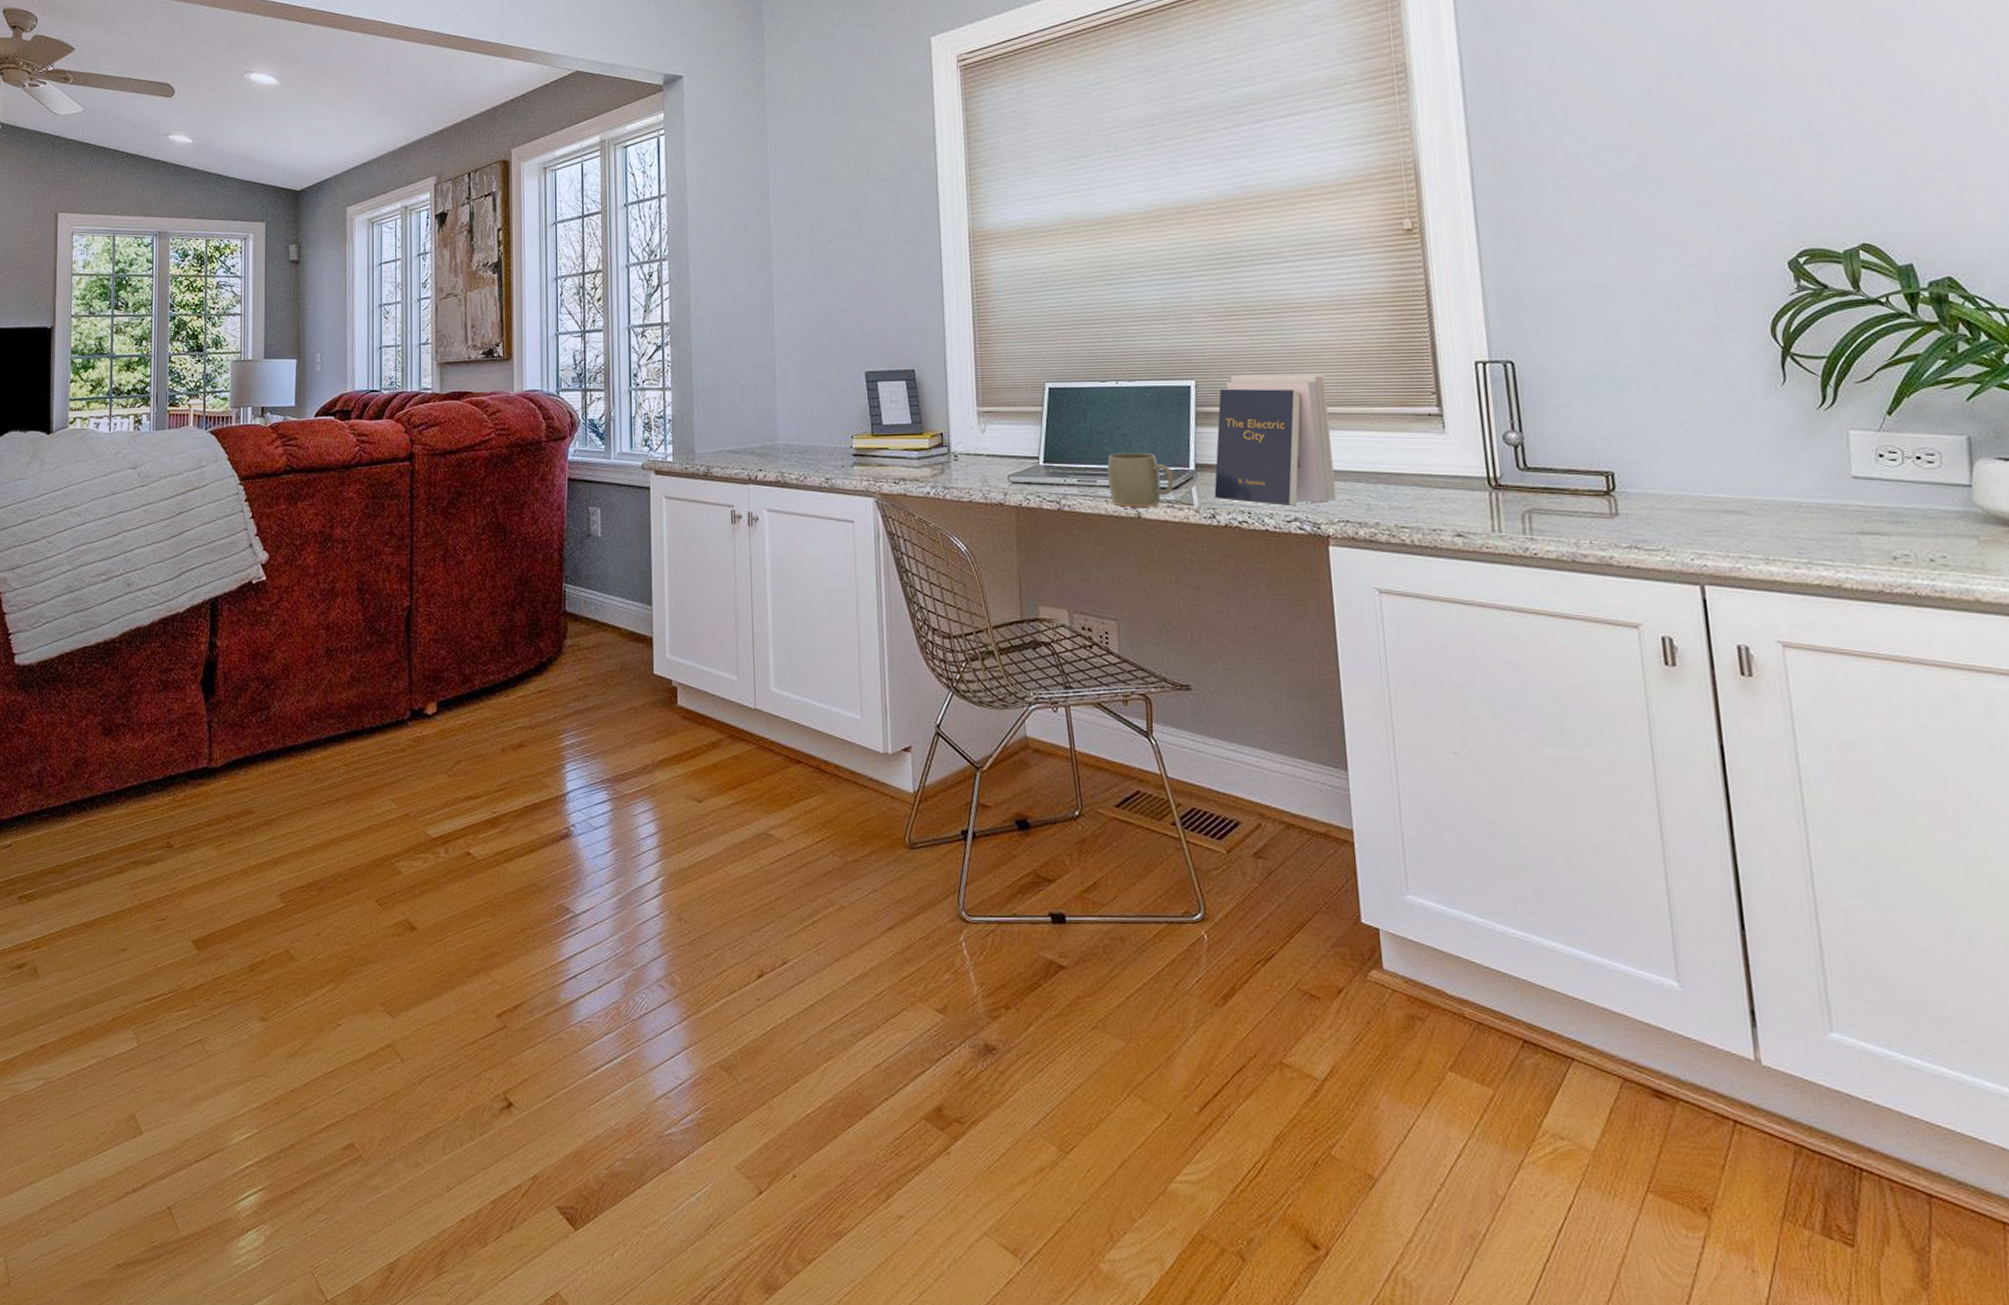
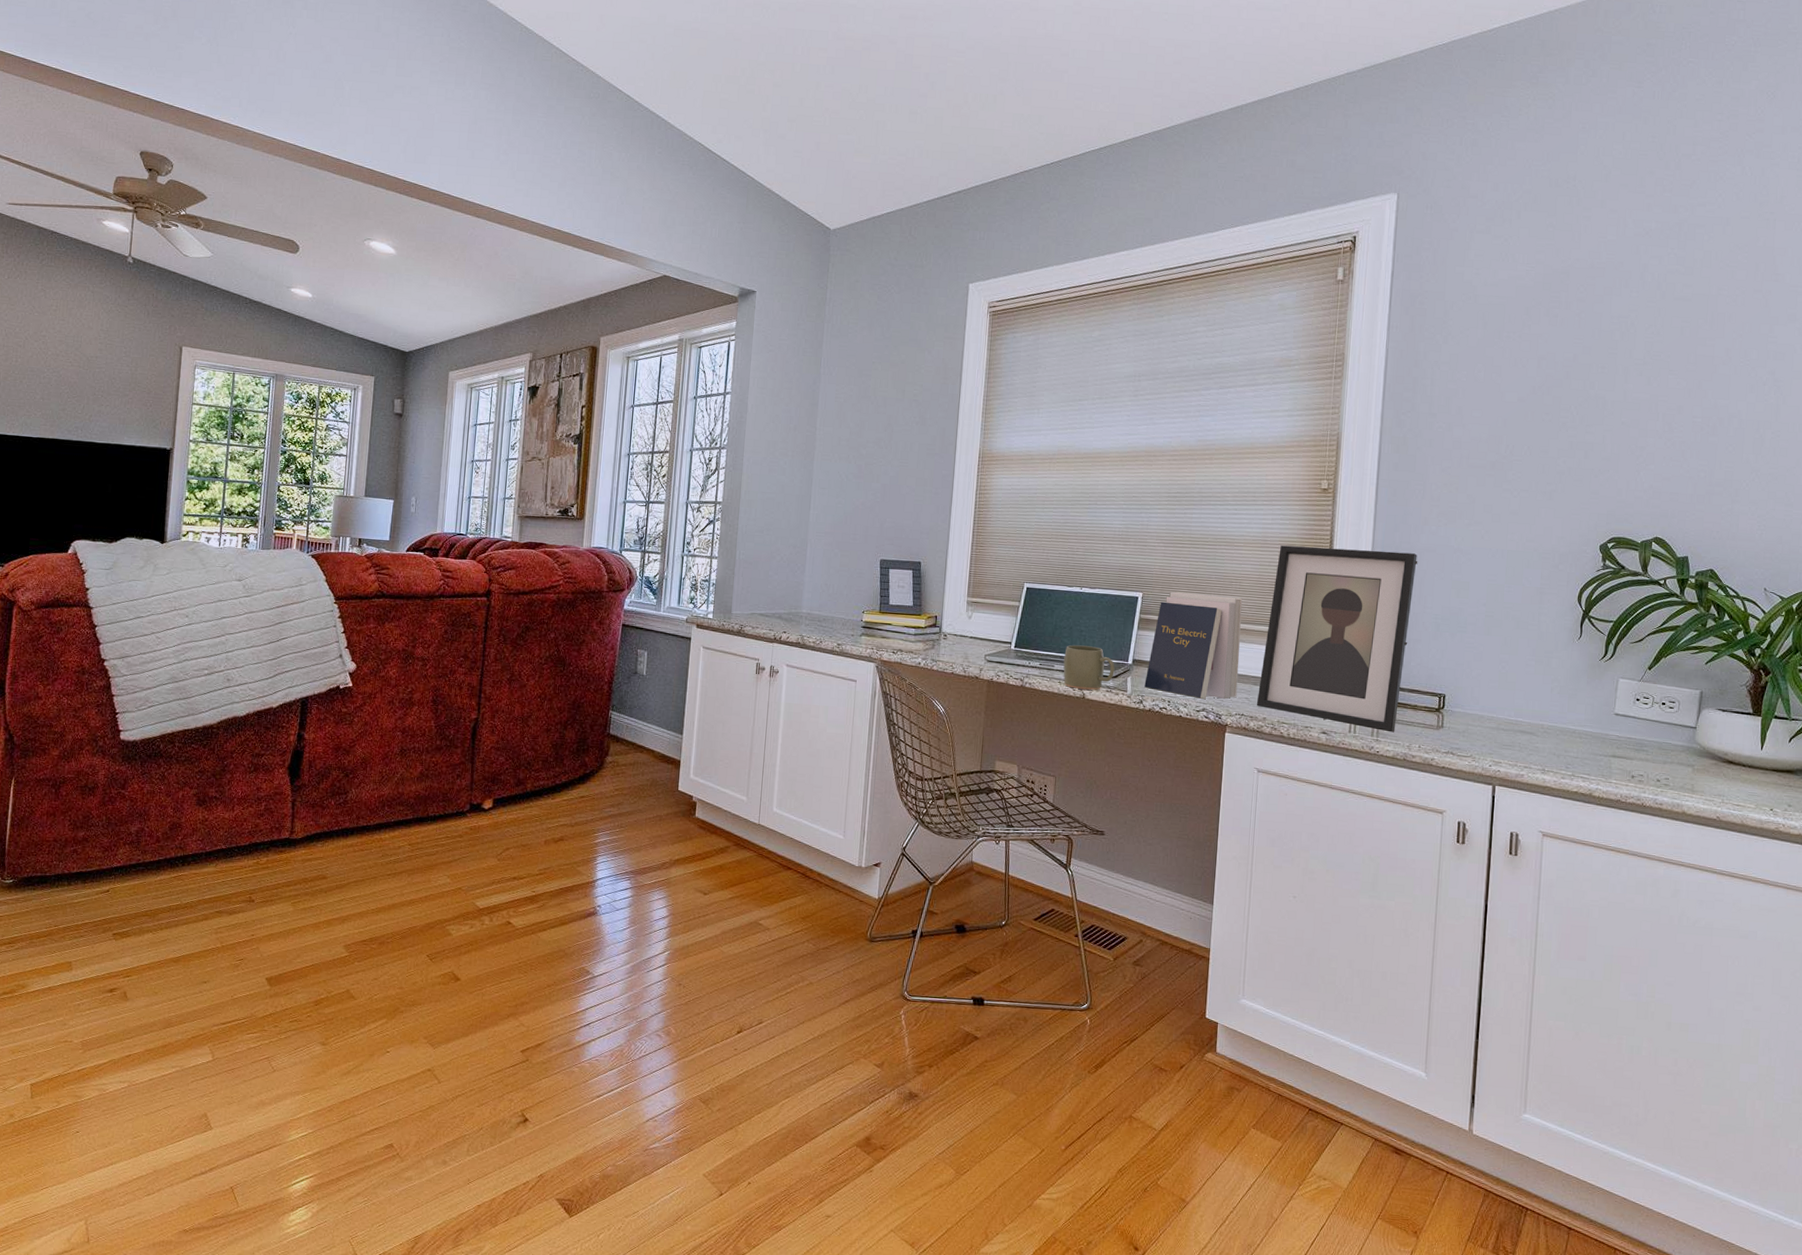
picture frame: none [1362,297,1554,527] -> present [1256,545,1418,733]

